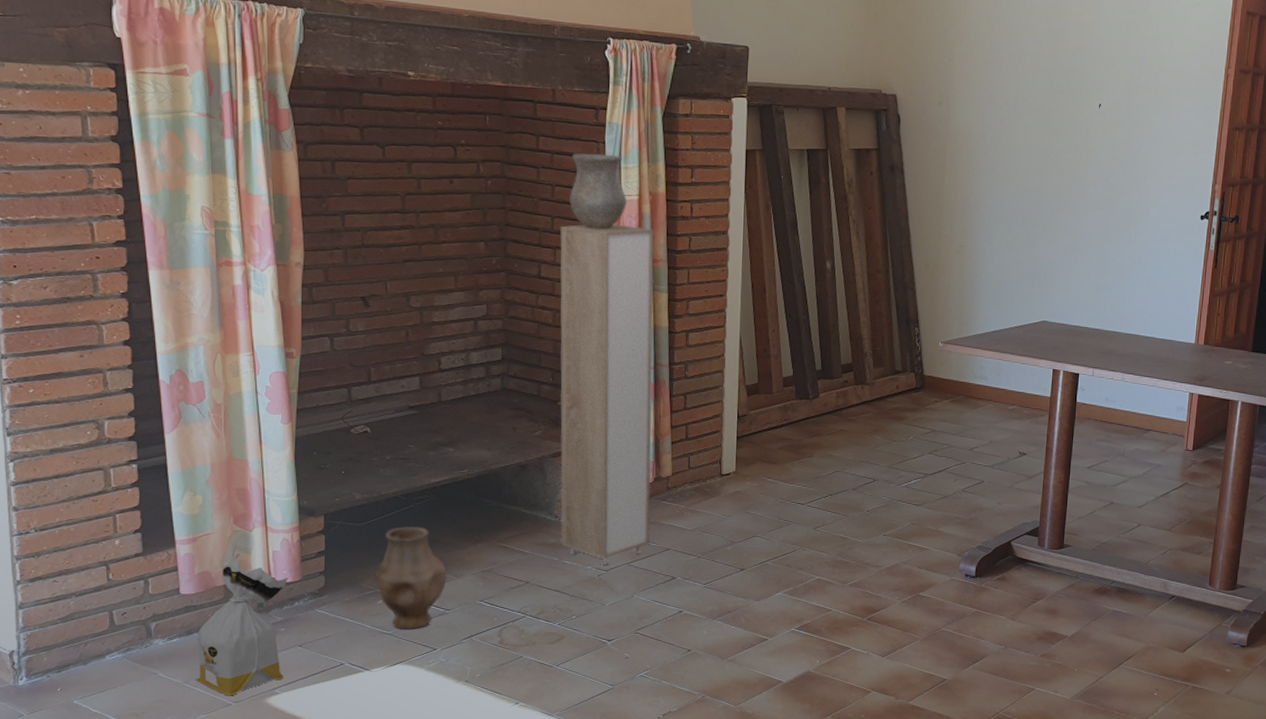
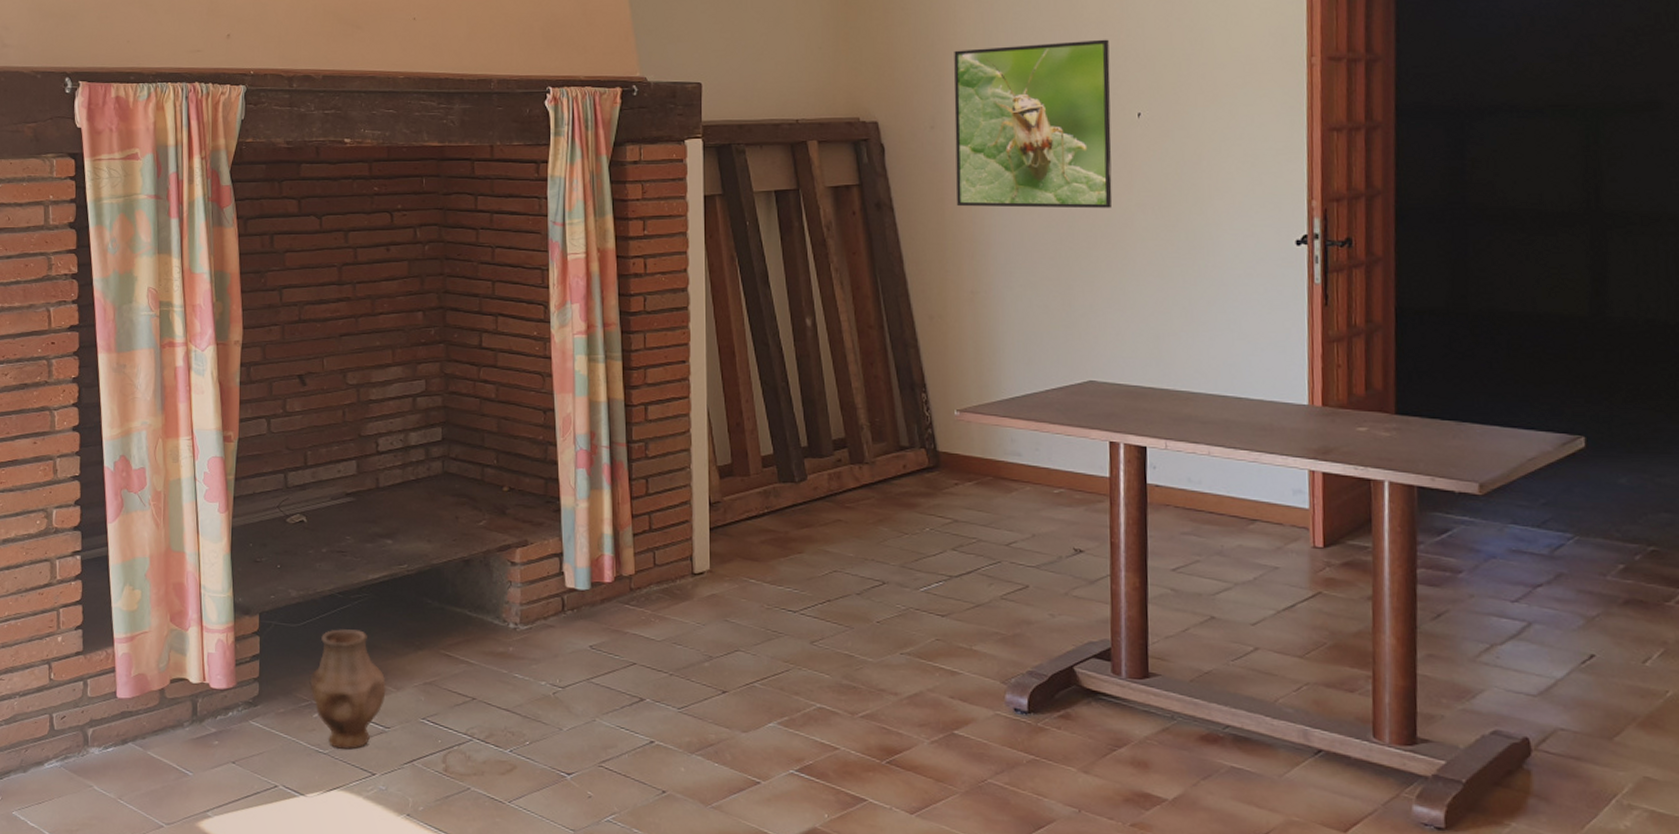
bag: present [196,553,289,696] -> none [129,654,223,817]
cabinet: present [559,224,654,566] -> none [502,286,613,681]
vase: present [569,153,627,229] -> none [510,210,573,291]
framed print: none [955,37,1083,182] -> present [954,39,1113,209]

